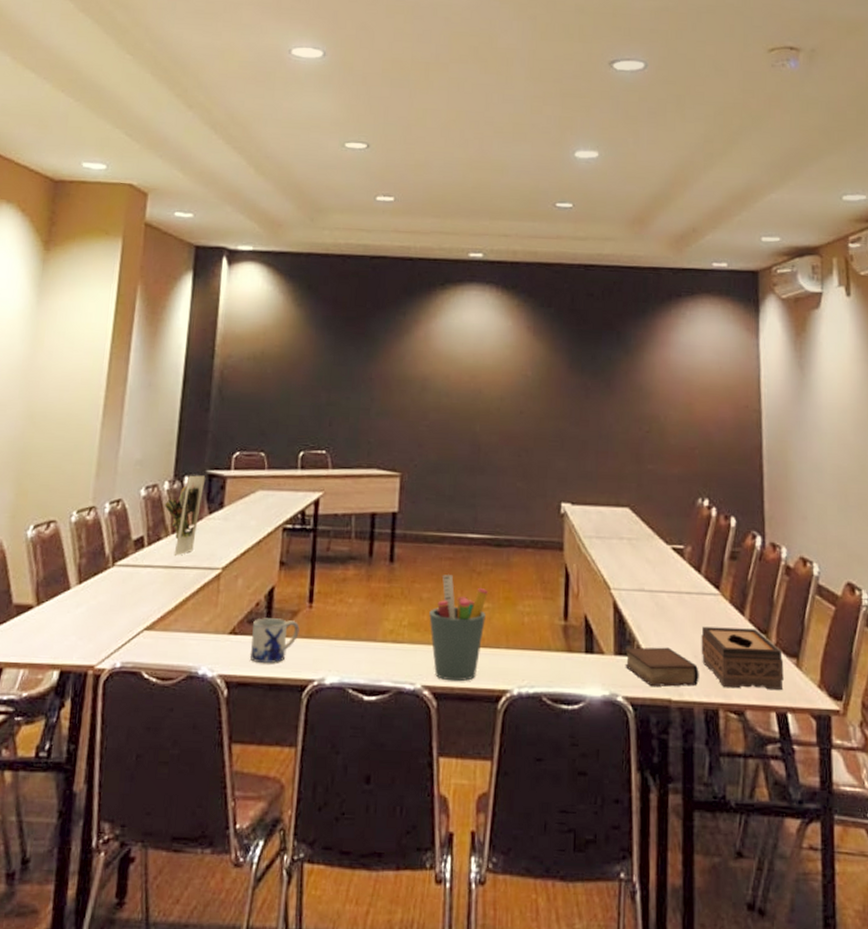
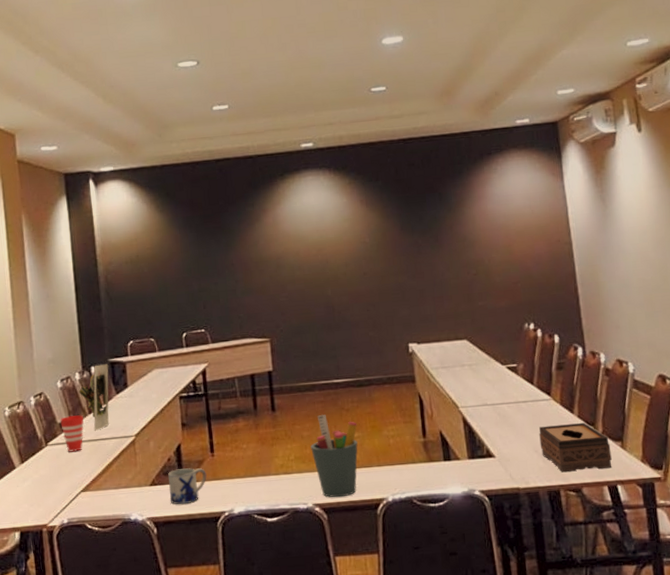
cup: none [135,532,165,578] -> present [60,415,84,452]
book: present [625,647,699,687] -> none [477,447,541,479]

